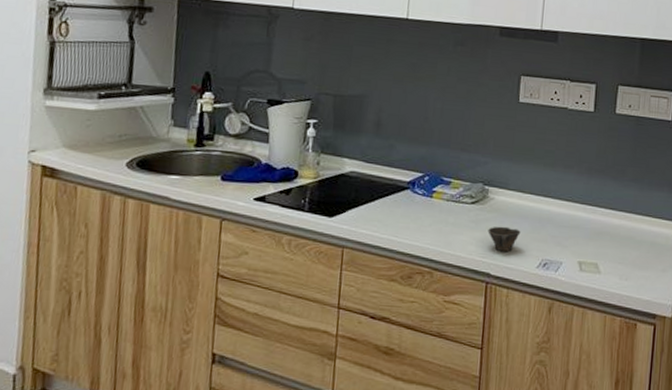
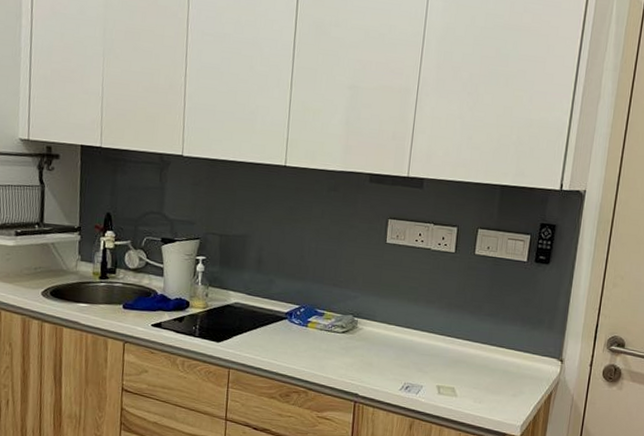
cup: present [487,226,521,251] -> none [356,353,386,375]

